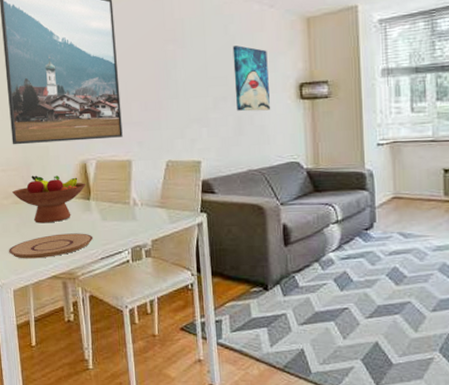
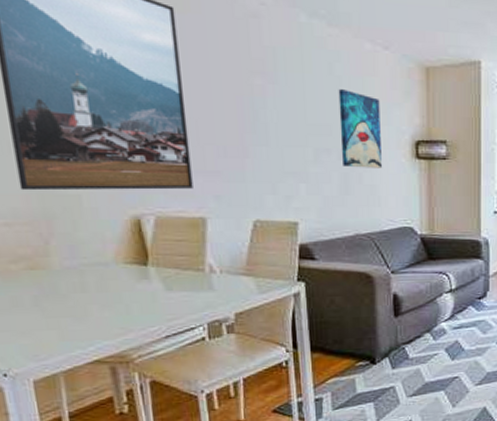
plate: present [8,233,94,259] -> none [21,306,154,341]
fruit bowl: present [12,175,86,224] -> none [24,232,142,295]

